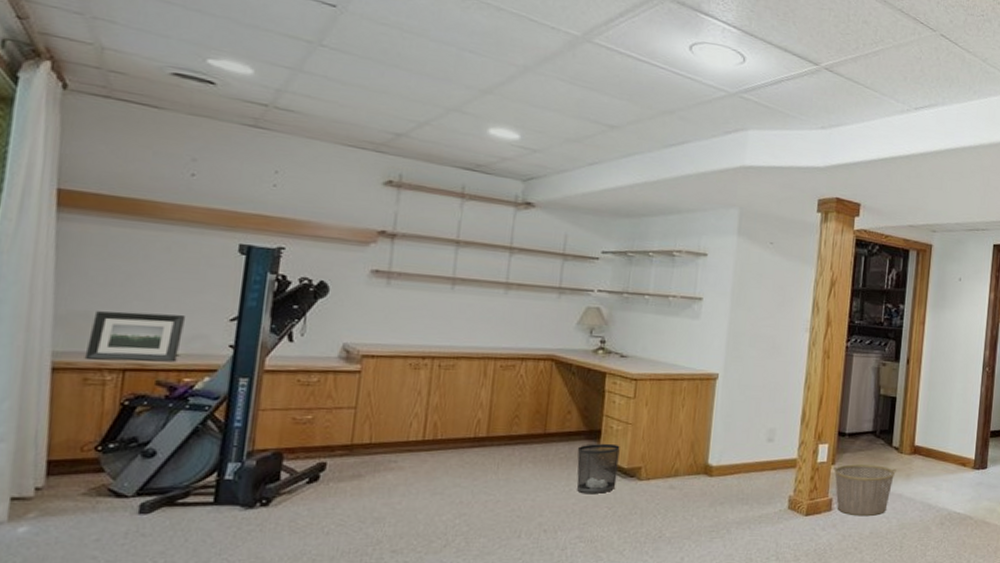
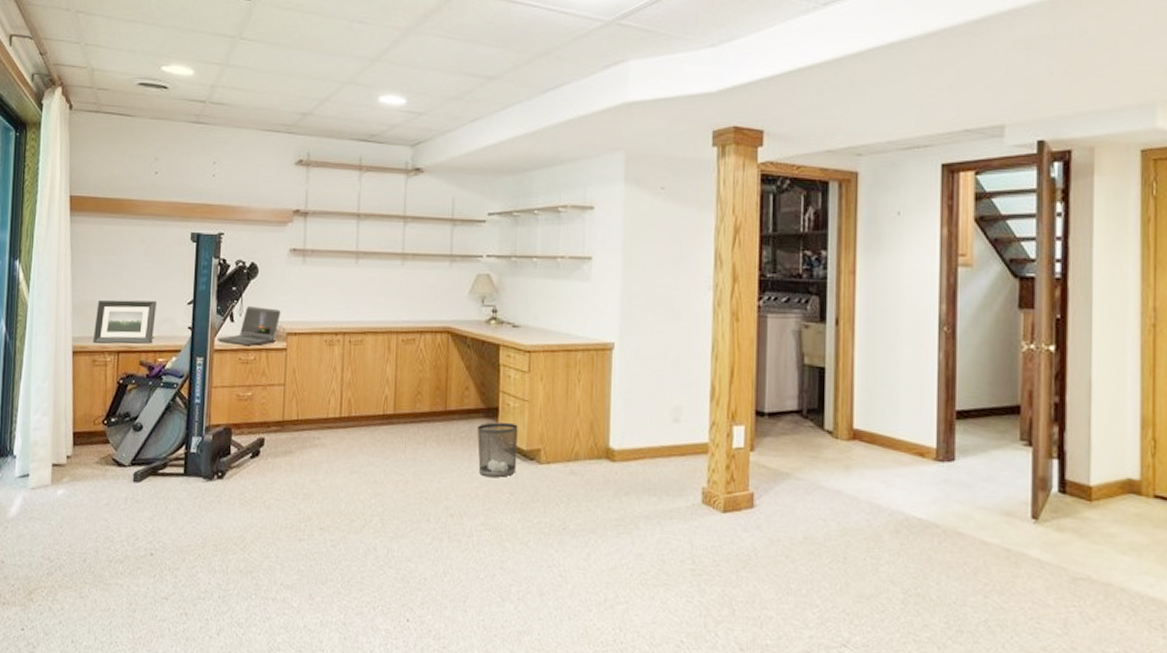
laptop computer: none [268,325,356,368] -> present [217,305,281,347]
basket: present [834,463,896,517] -> none [753,450,831,517]

